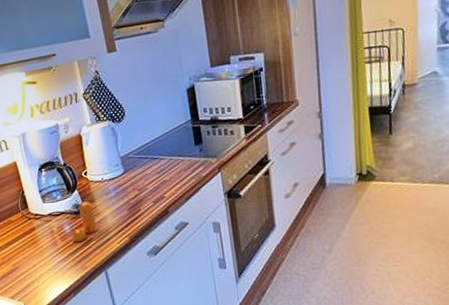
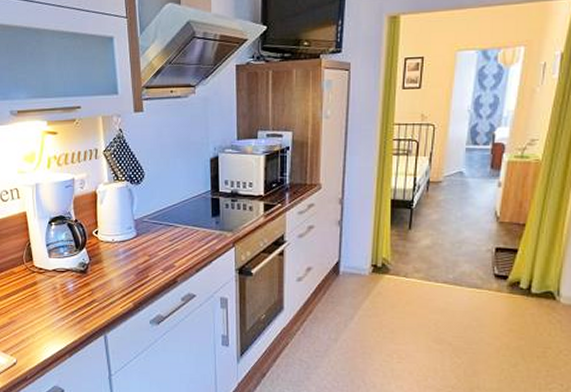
pepper shaker: present [72,202,98,243] -> none [75,262,102,302]

